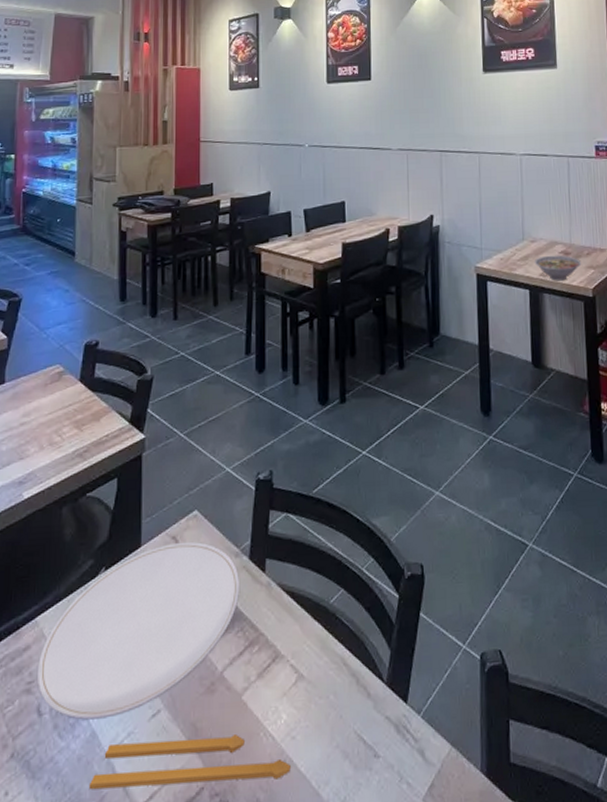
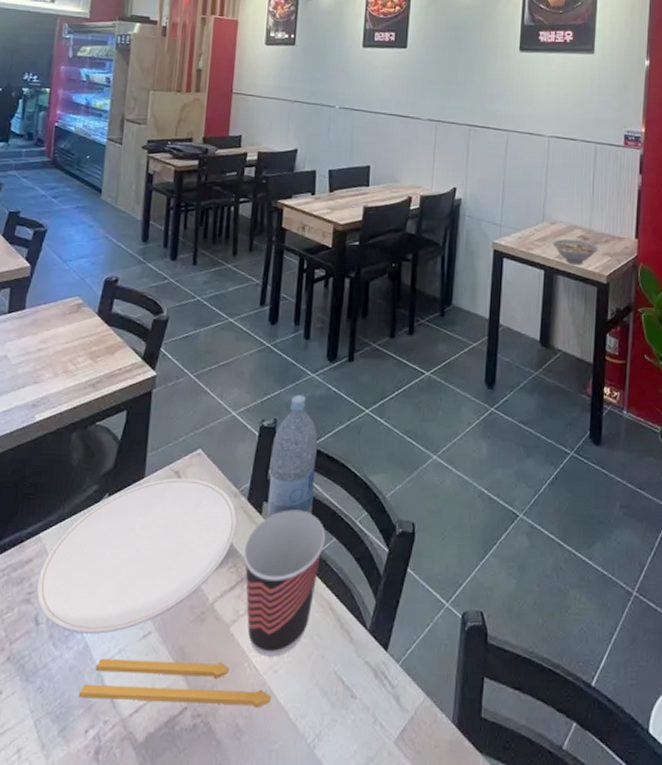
cup: none [249,563,332,723] -> present [243,510,325,657]
water bottle: none [269,442,317,576] -> present [266,395,318,519]

